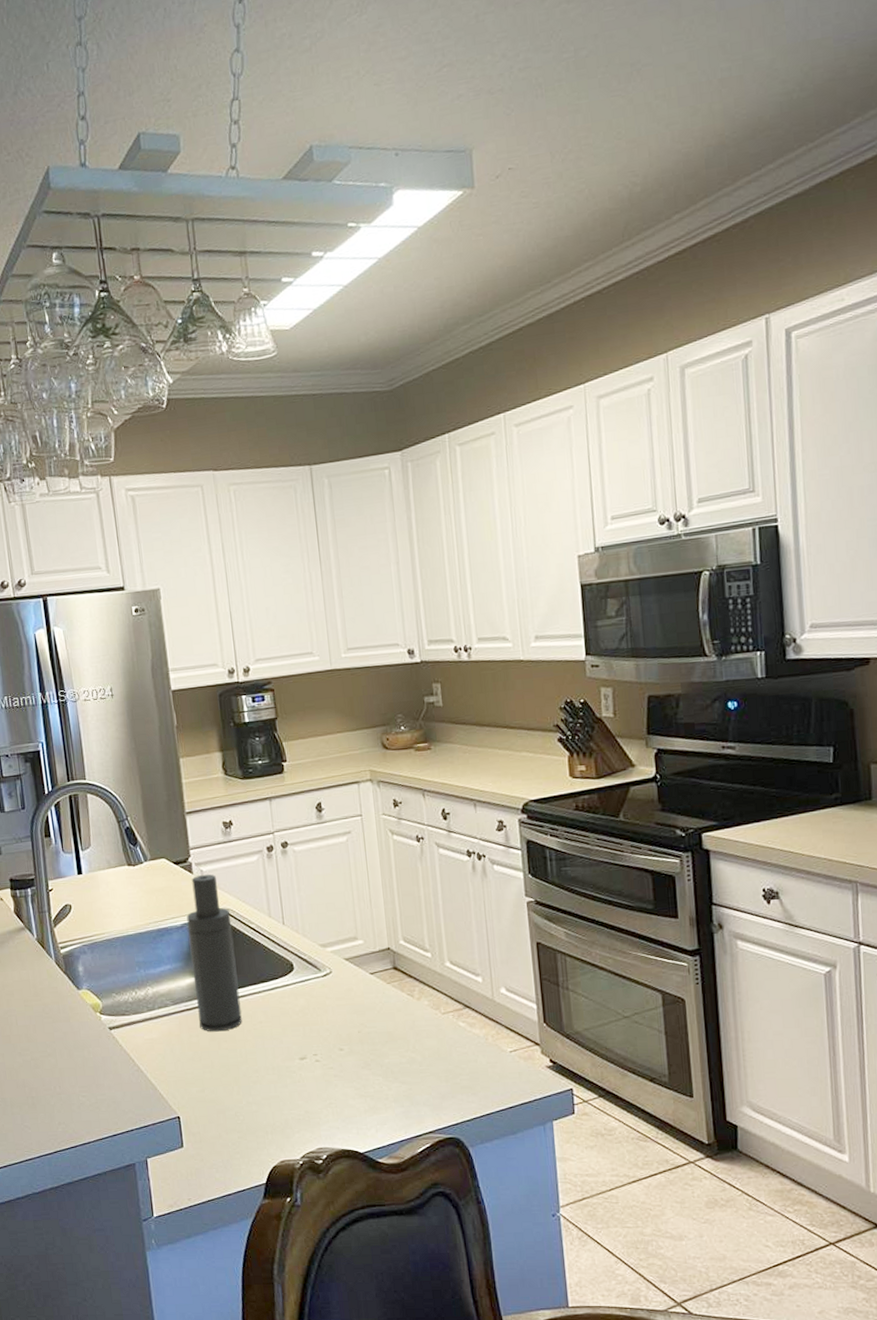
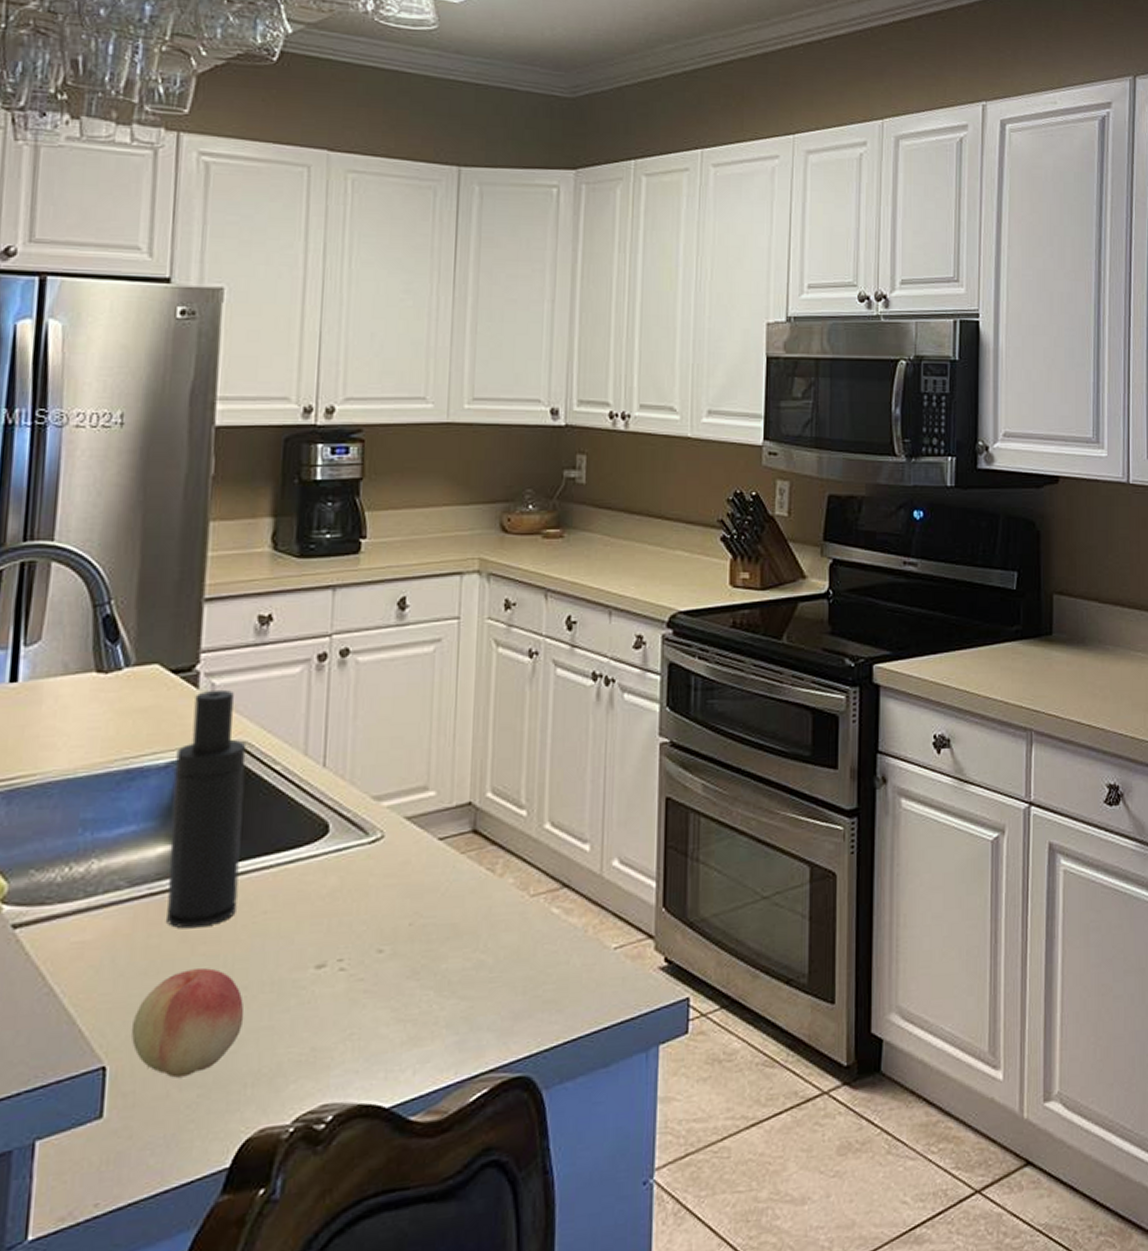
fruit: none [190,1057,259,1126] -> present [131,967,245,1078]

